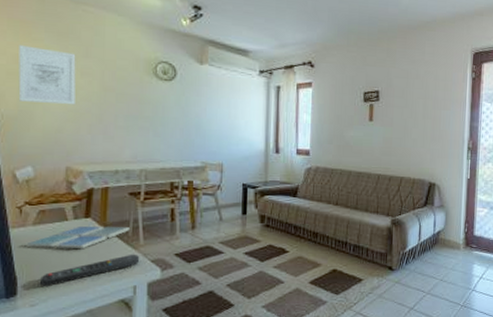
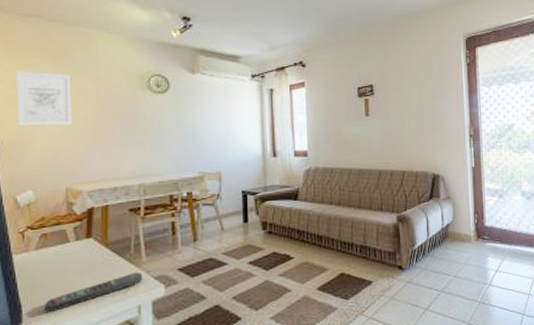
drink coaster: present [24,225,129,248] -> none [28,244,131,273]

